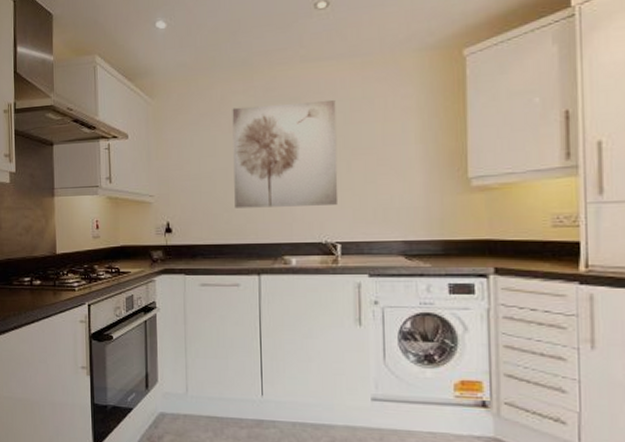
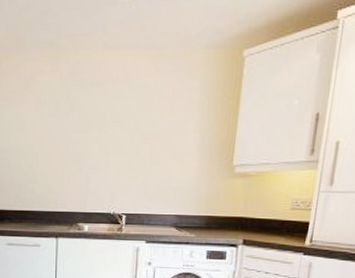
wall art: present [232,99,339,208] -> none [39,87,131,182]

